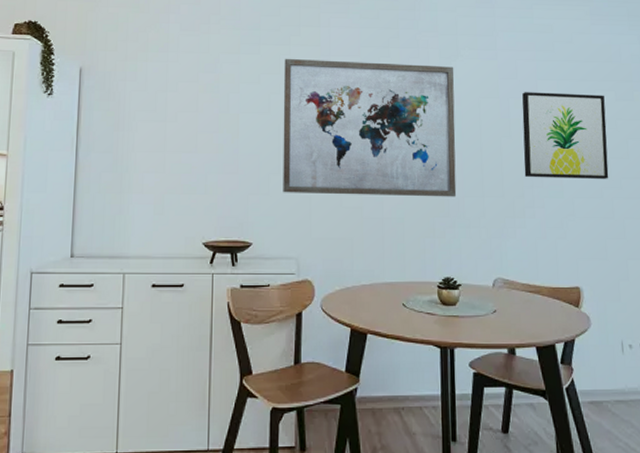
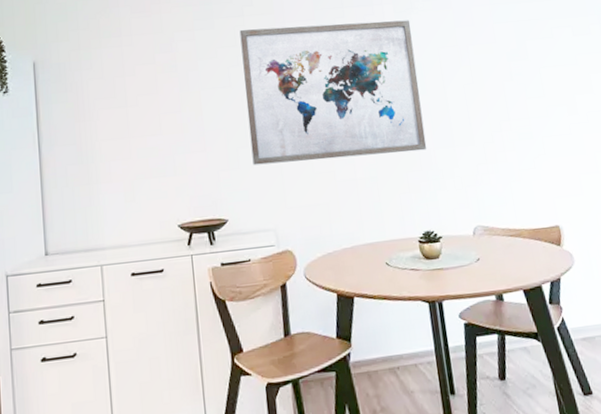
wall art: present [522,92,609,179] -> none [480,32,576,122]

